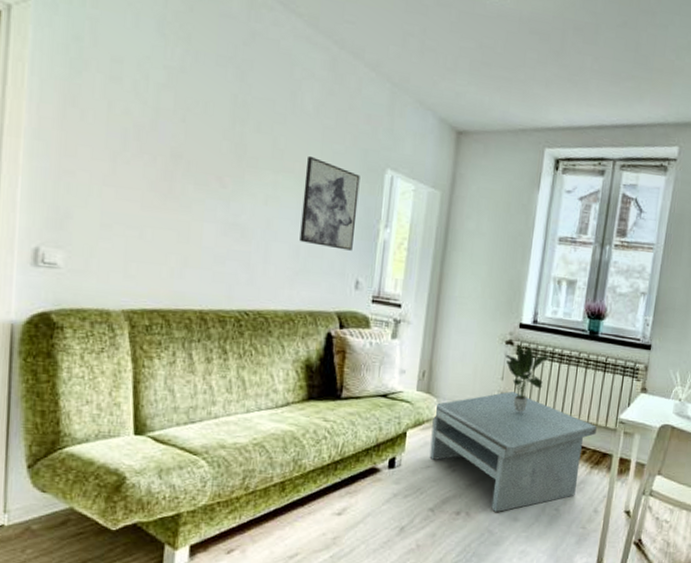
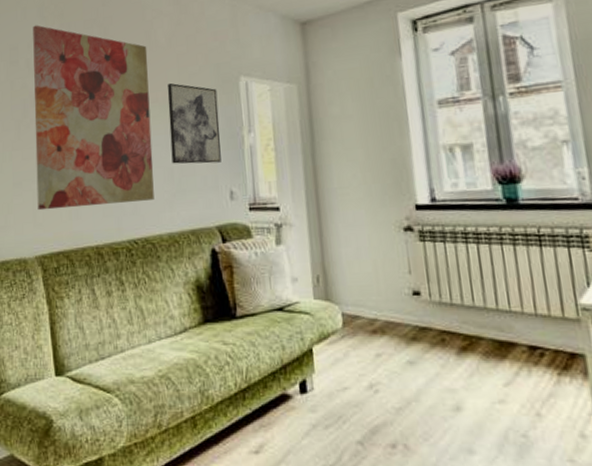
wall art: none [130,40,291,274] -> present [33,25,154,211]
coffee table: present [429,391,597,513] -> none [337,287,552,444]
potted plant: present [504,345,550,413] -> none [406,231,462,311]

